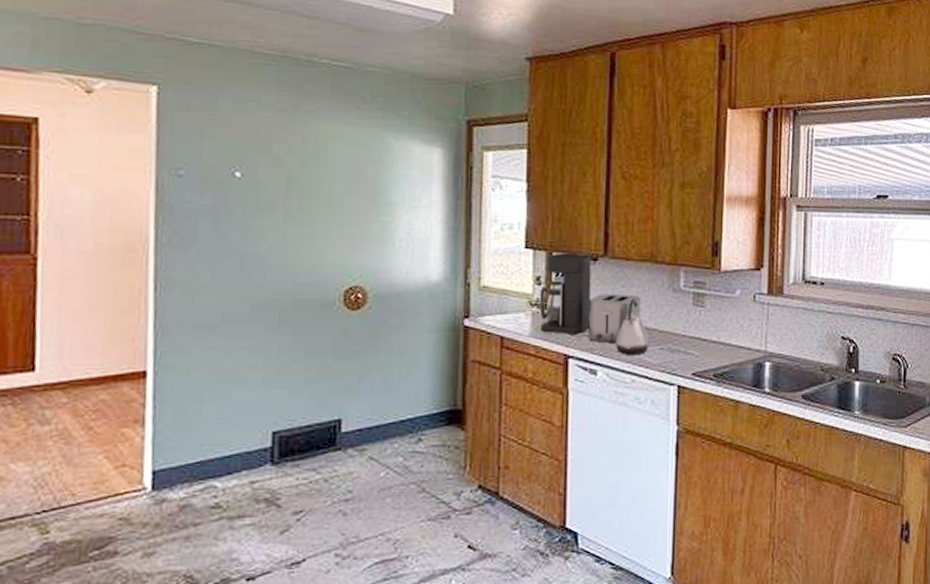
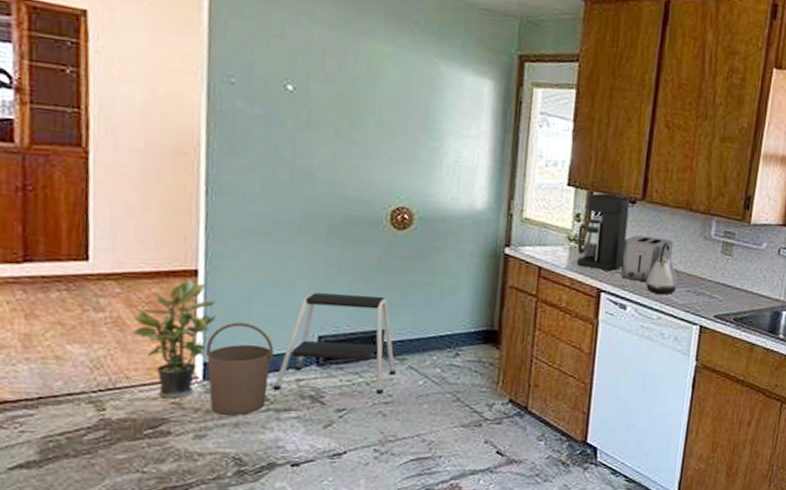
potted plant: none [80,381,166,515] -> present [134,278,217,399]
bucket: none [155,423,226,528] -> present [206,322,274,415]
step stool: none [225,383,356,497] -> present [273,293,397,394]

